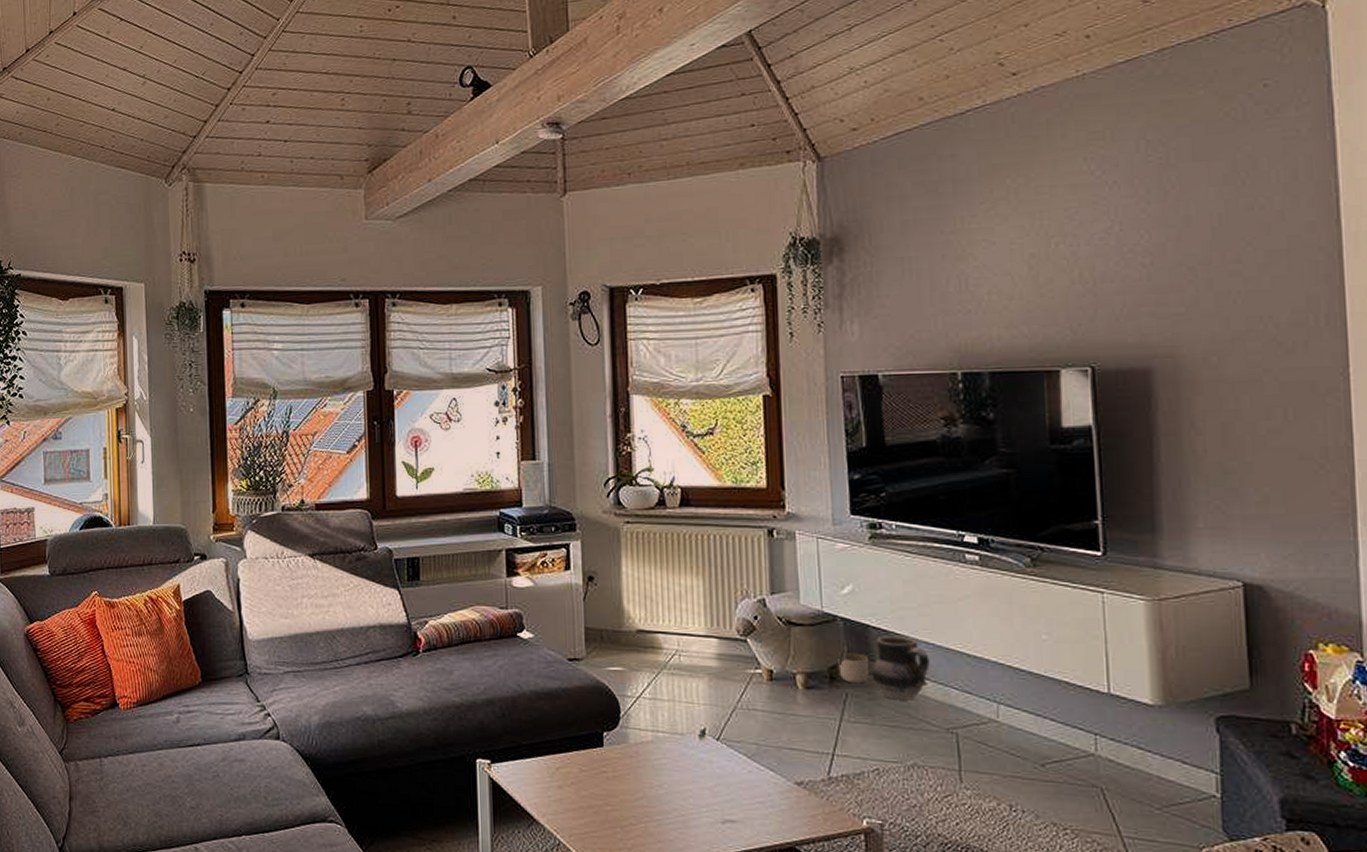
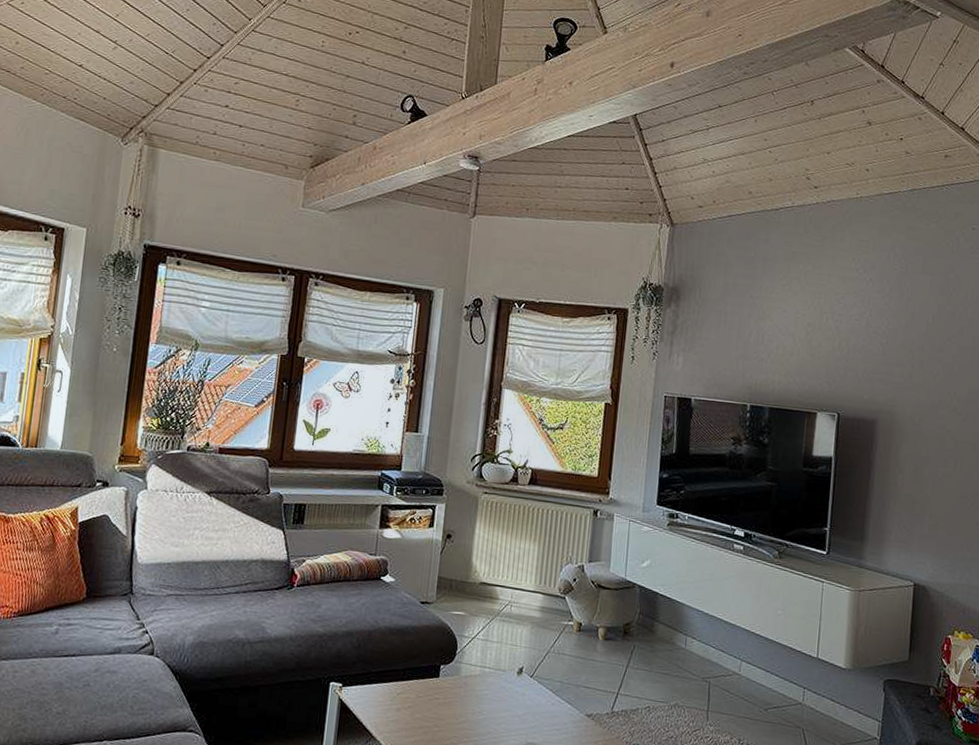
planter: present [838,653,870,684] -> none [631,613,655,639]
ceramic jug: present [871,635,930,701] -> none [654,602,698,654]

